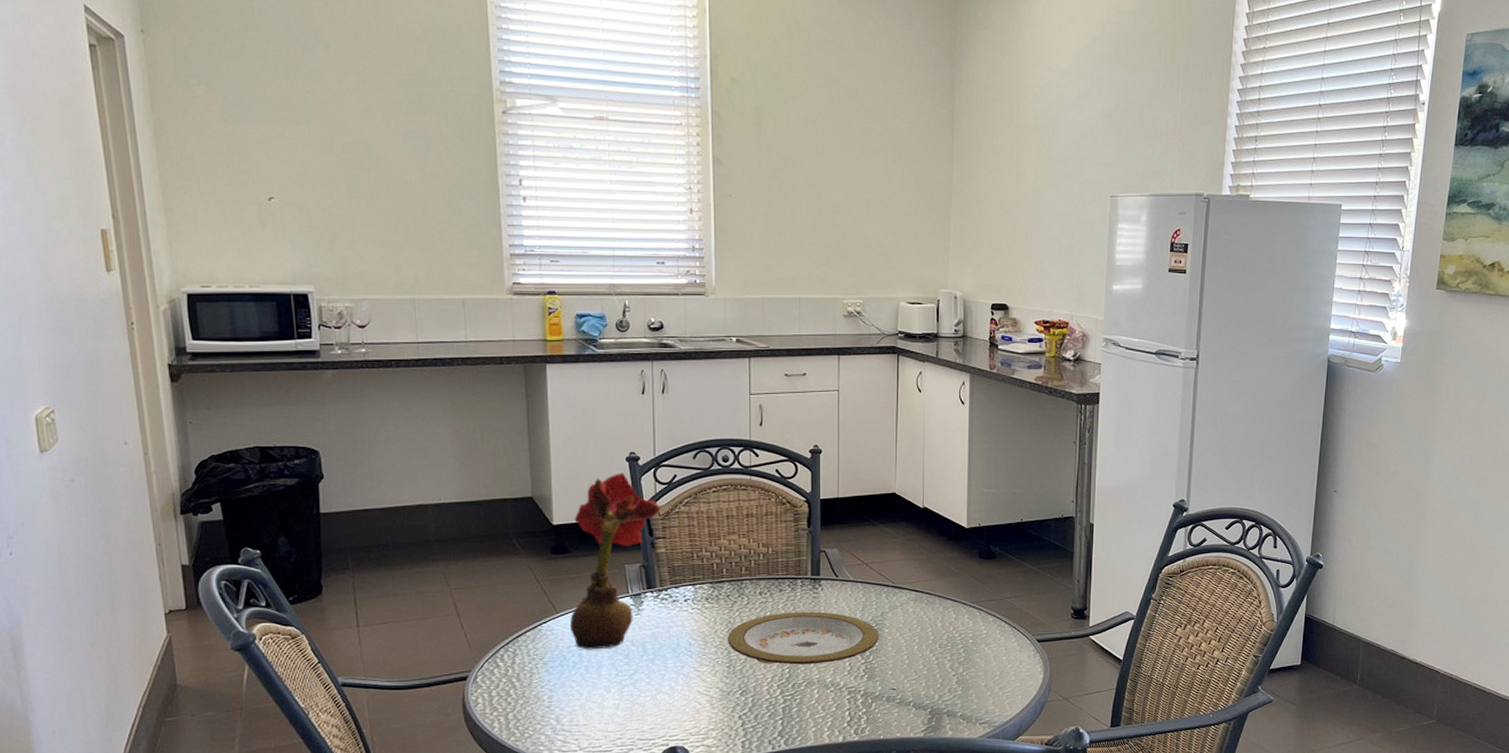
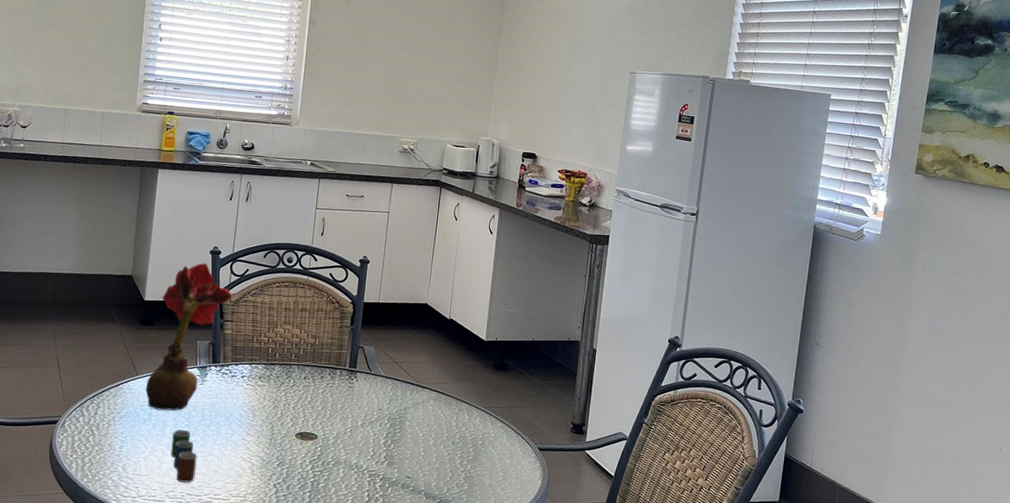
cup: none [611,669,645,727] -> present [170,429,198,483]
plate: present [728,611,879,665] -> none [272,397,401,446]

